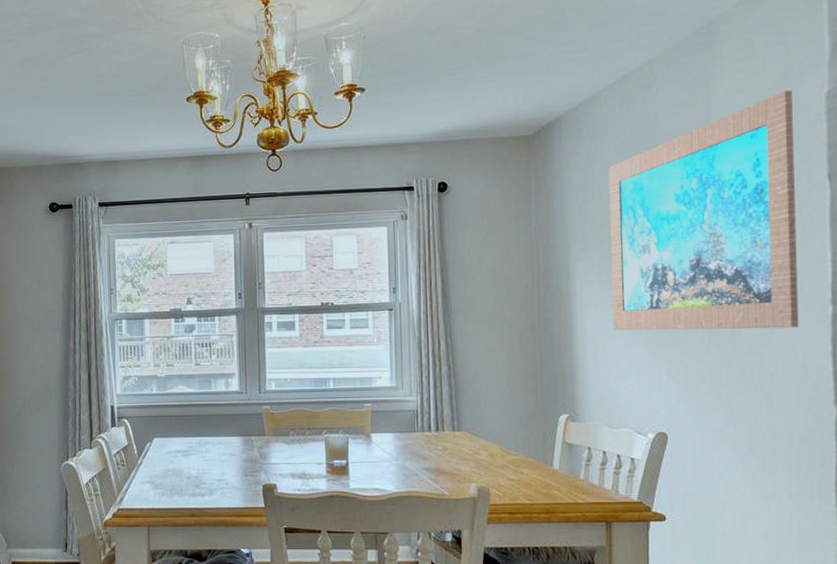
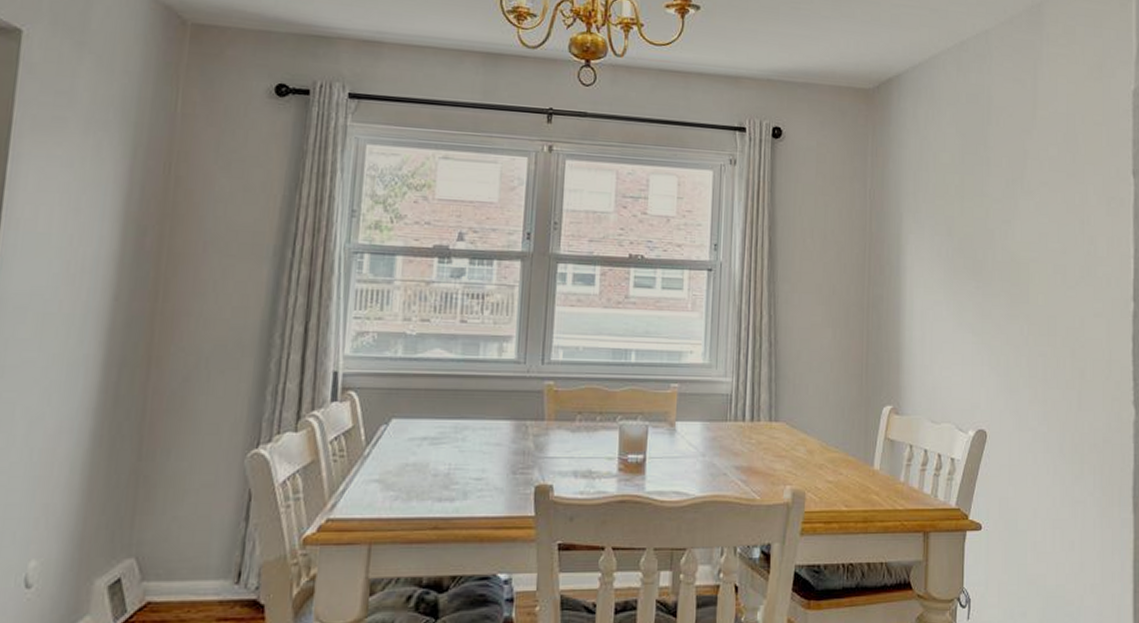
wall art: present [608,90,799,331] -> none [940,82,1106,323]

